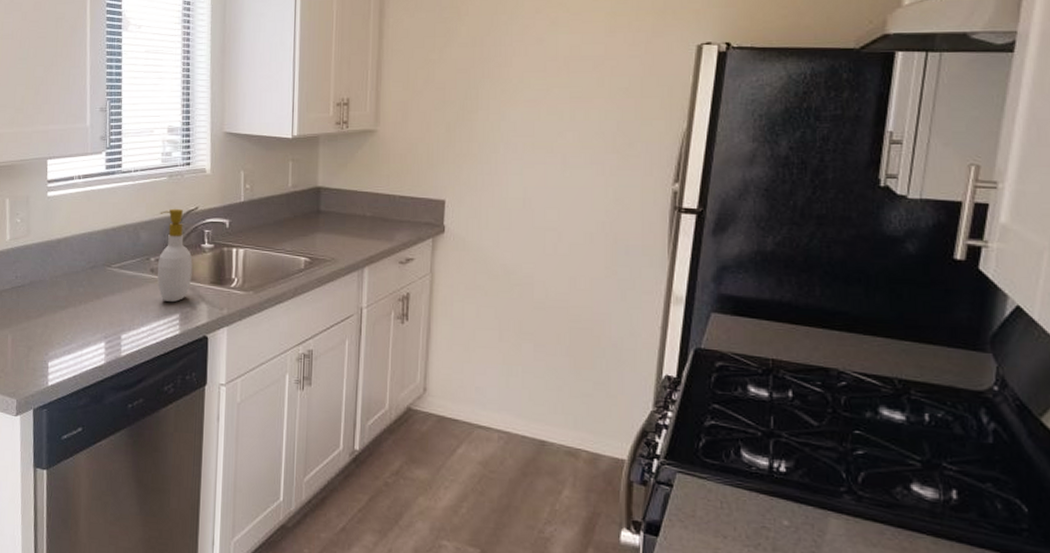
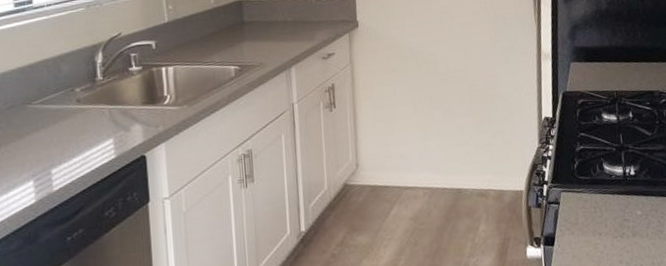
soap bottle: present [157,208,193,303] -> none [80,36,123,130]

